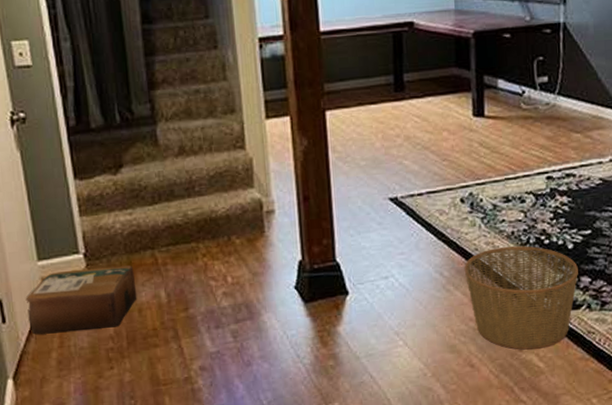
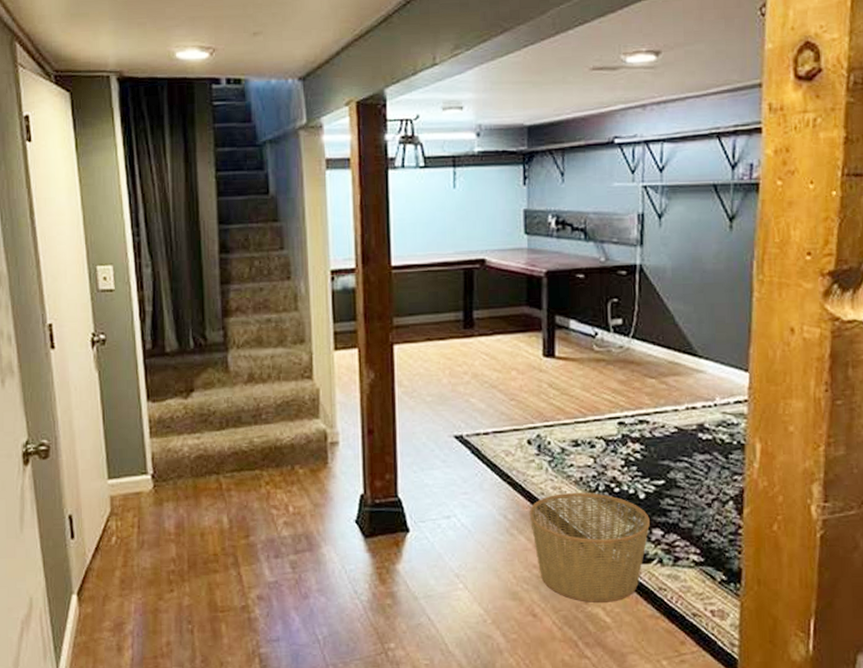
cardboard box: present [26,265,137,335] -> none [95,489,200,552]

